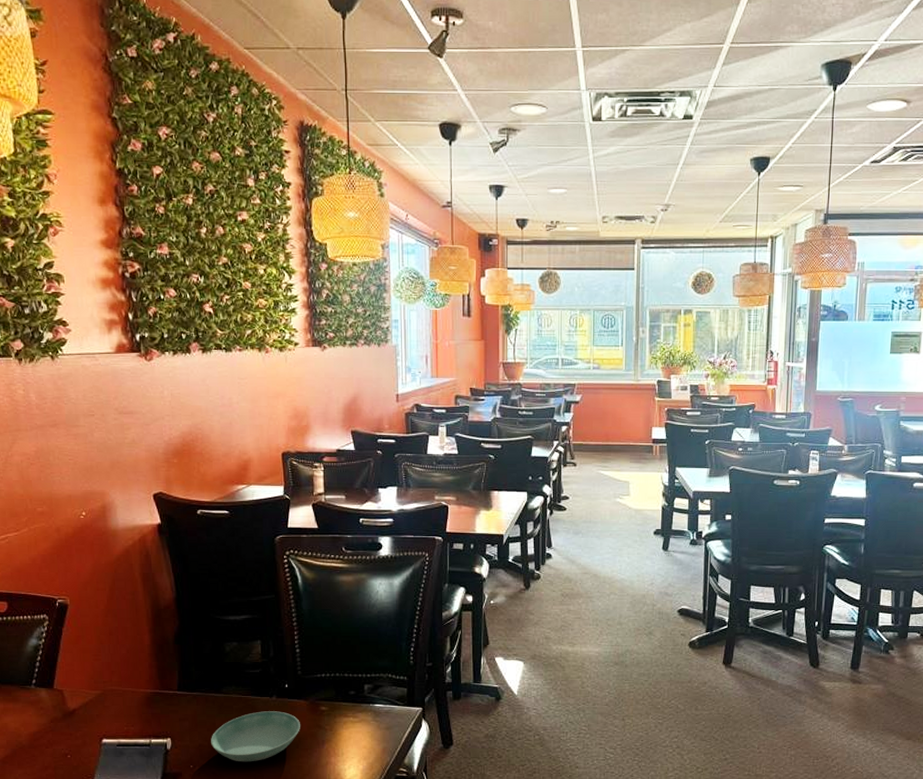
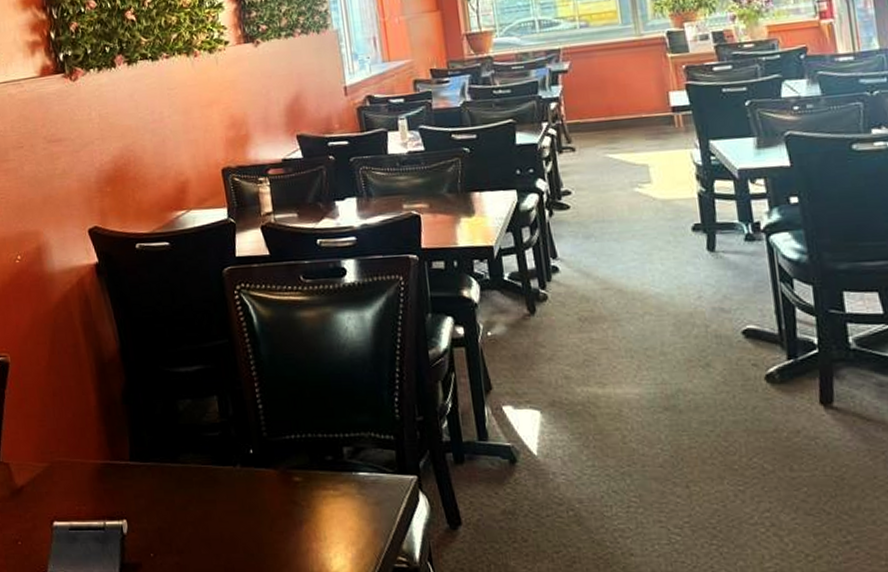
saucer: present [211,711,300,762] -> none [171,484,272,550]

